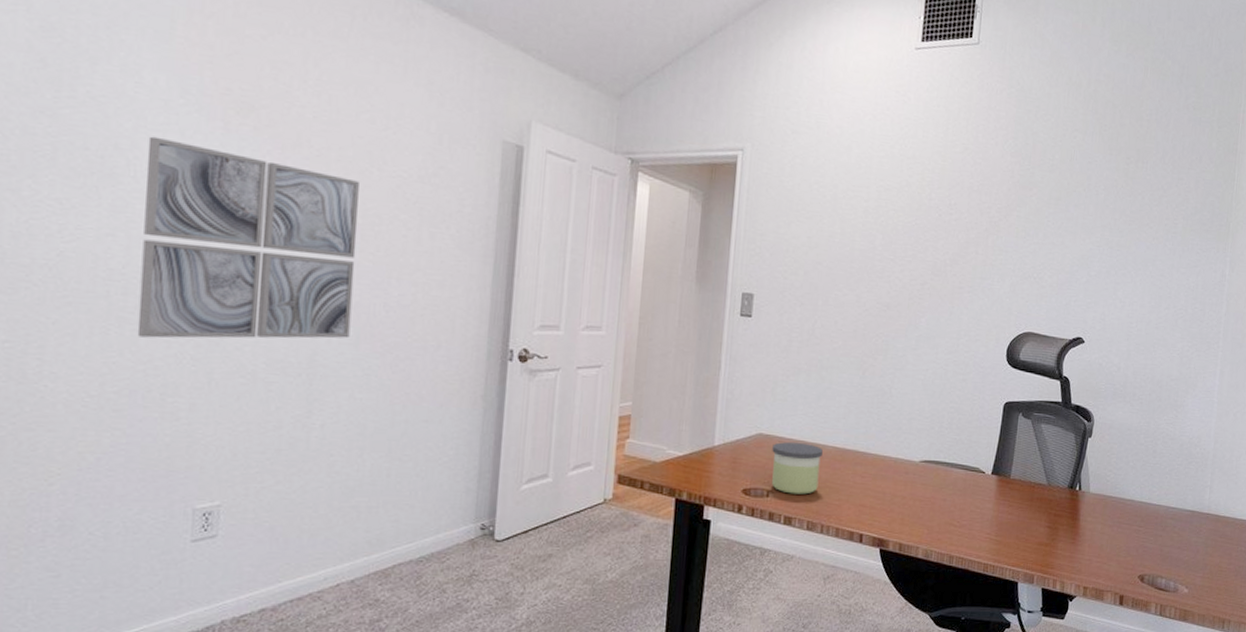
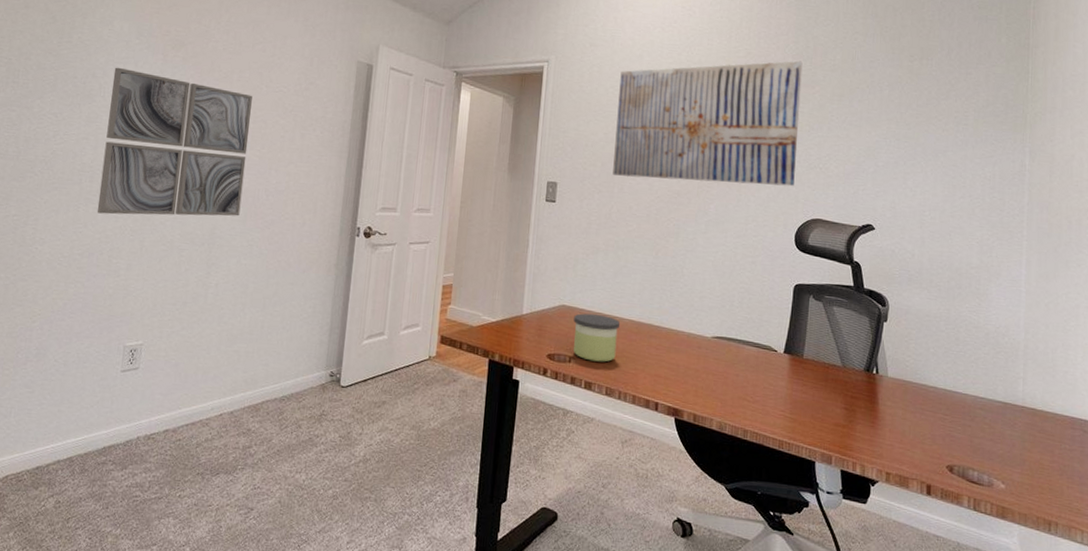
wall art: none [816,159,1021,298] -> present [613,61,803,187]

